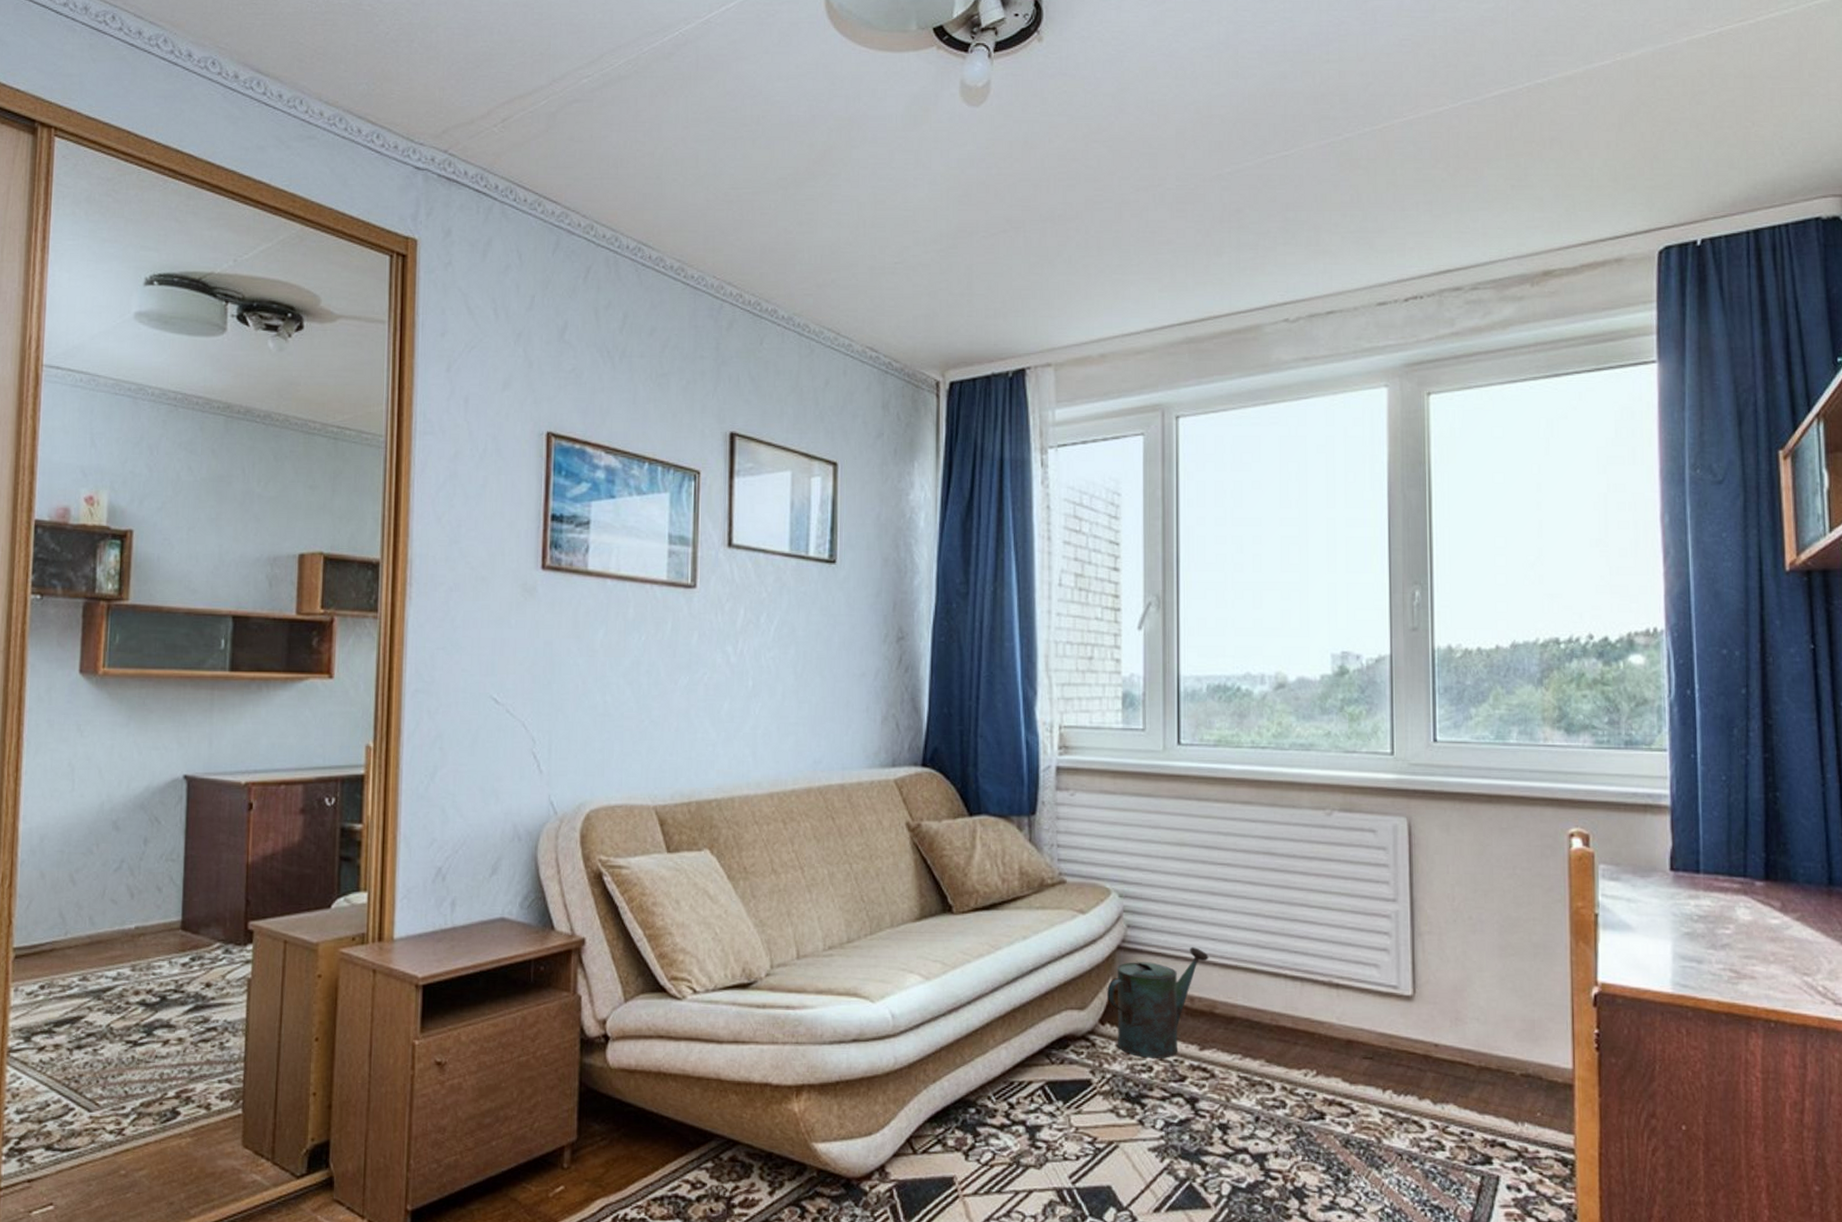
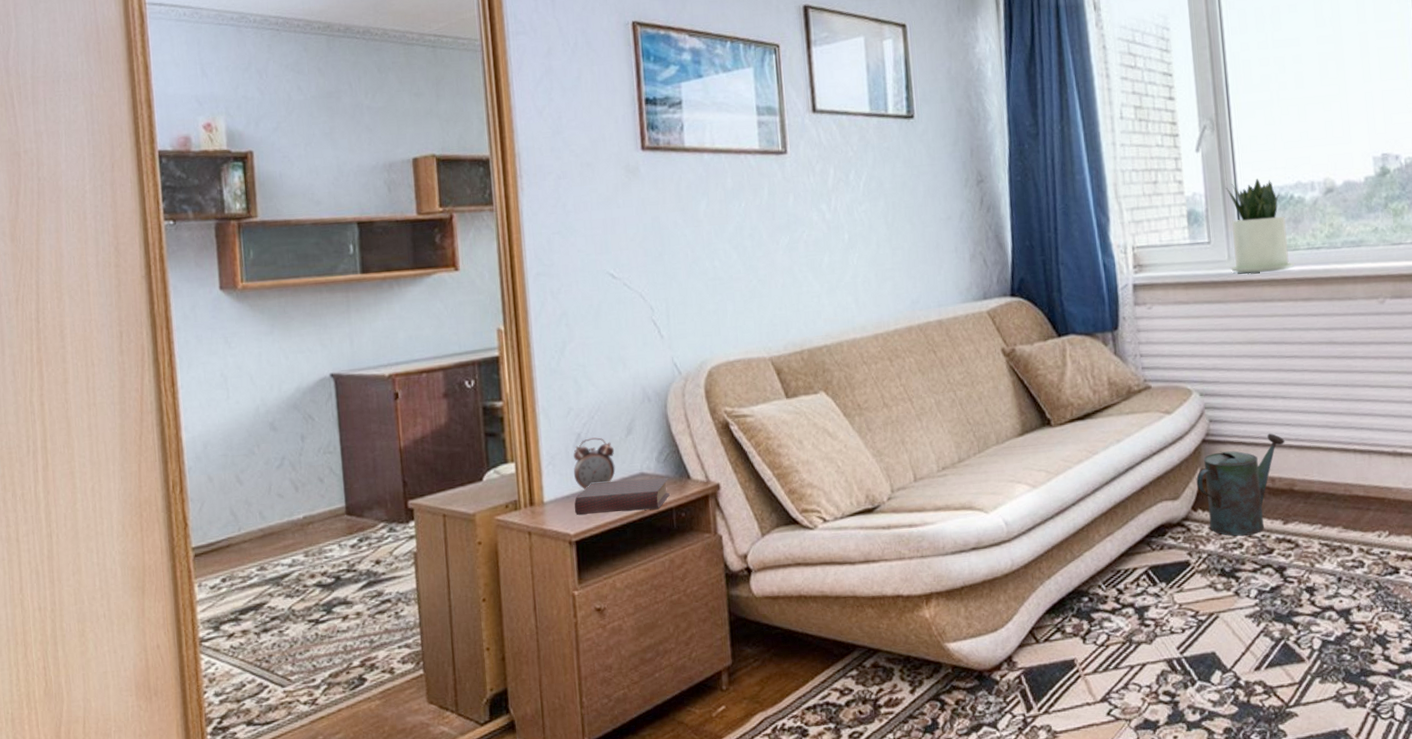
book: none [425,924,532,959] -> present [574,477,670,516]
alarm clock: none [429,873,476,931] -> present [573,437,616,491]
planter: none [1164,665,1237,768] -> present [1226,179,1295,274]

